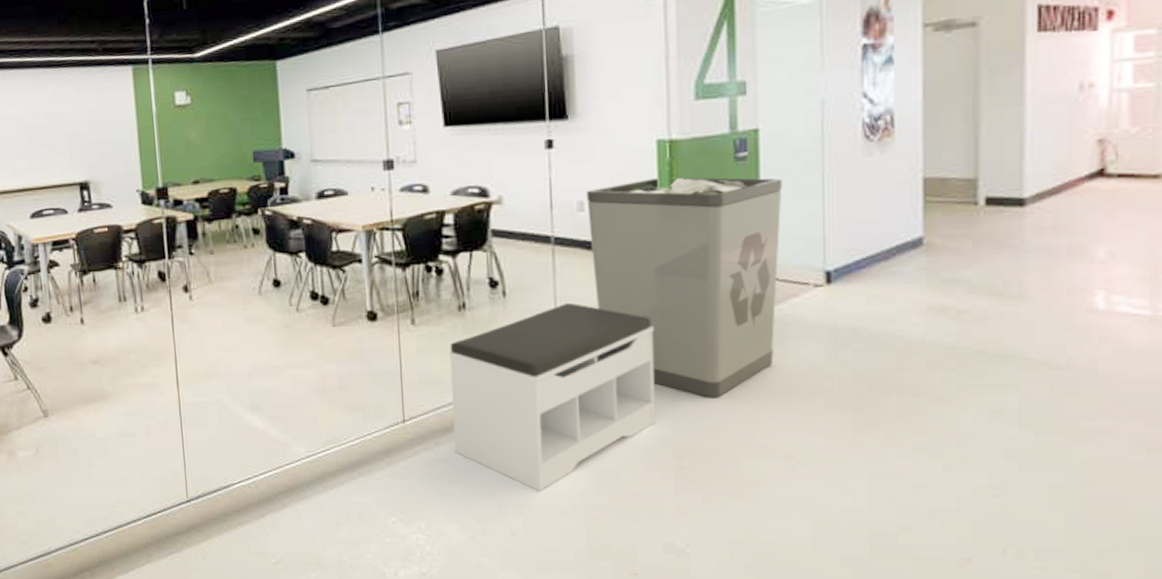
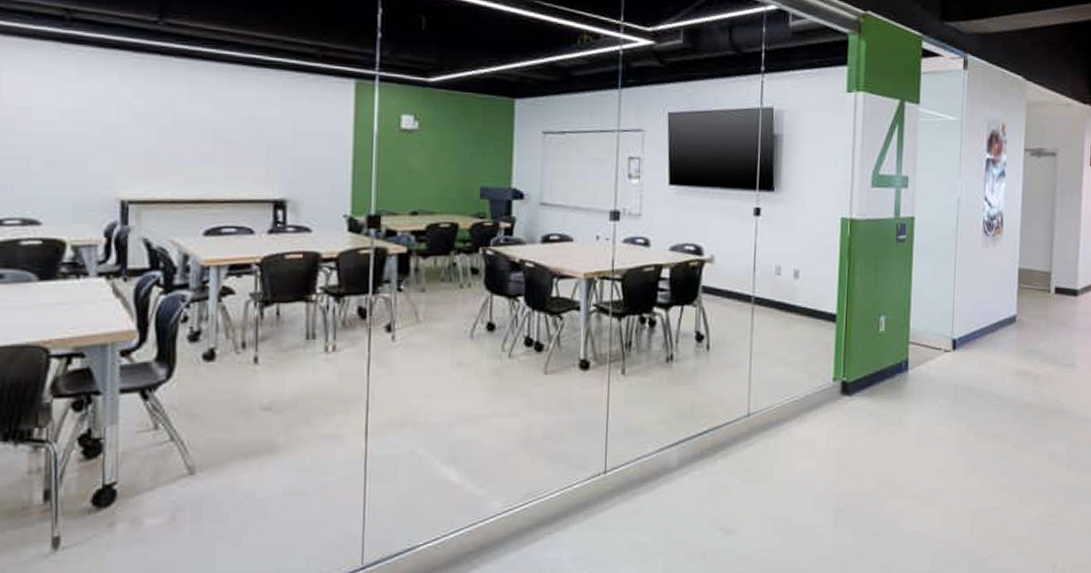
bench: present [448,302,656,491] -> none [651,358,828,537]
recycling bin: present [586,177,783,398] -> none [783,251,928,447]

